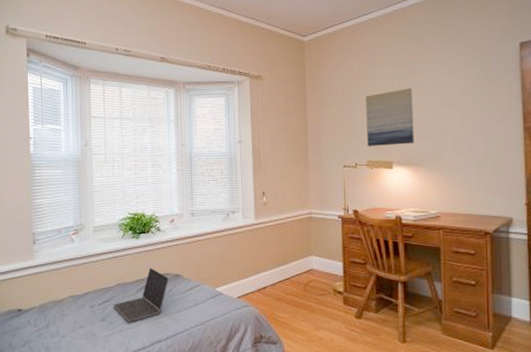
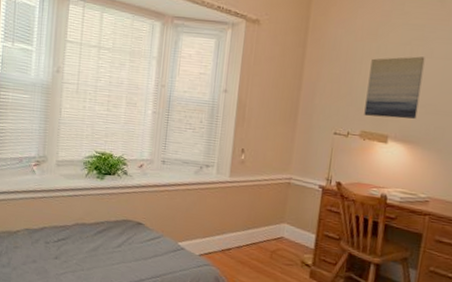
laptop computer: present [113,267,169,322] -> none [68,211,130,265]

